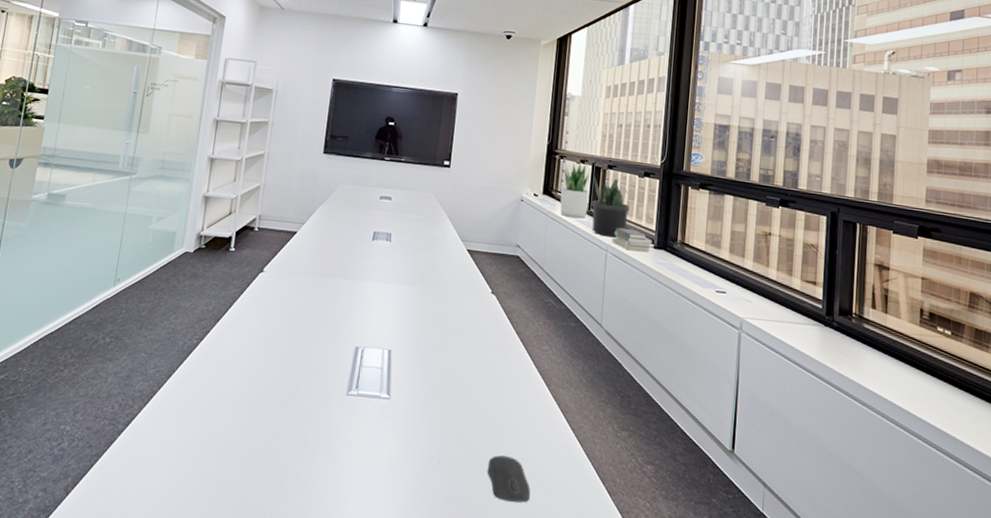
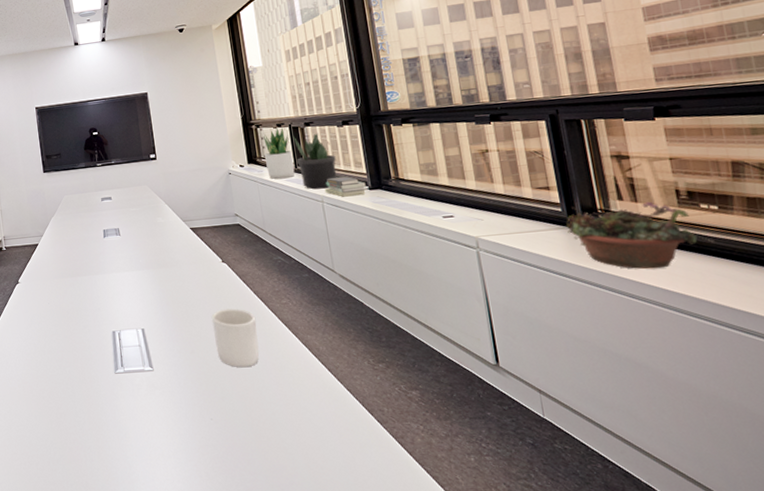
mug: none [463,344,512,412] -> present [211,308,260,368]
computer mouse: present [487,455,531,503] -> none [256,403,304,443]
succulent planter: none [823,307,942,382] -> present [566,201,715,269]

